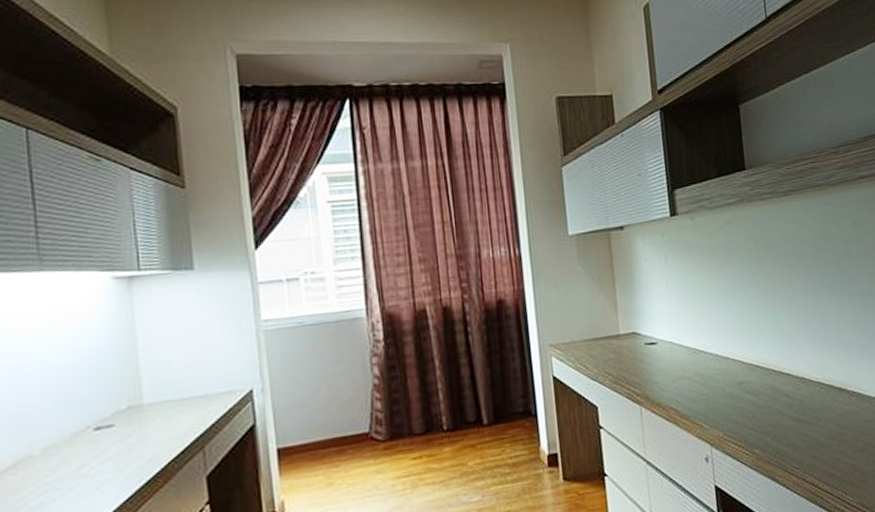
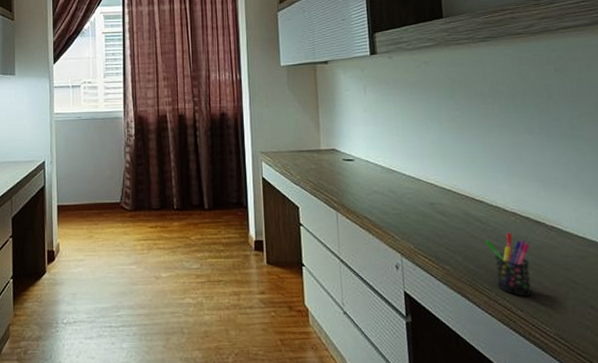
pen holder: none [793,403,837,470] -> present [485,232,533,296]

